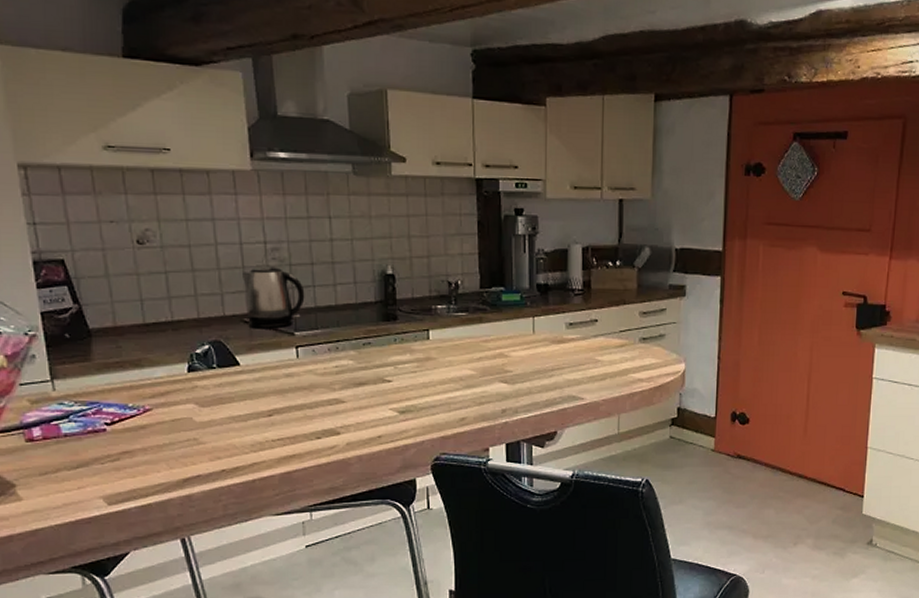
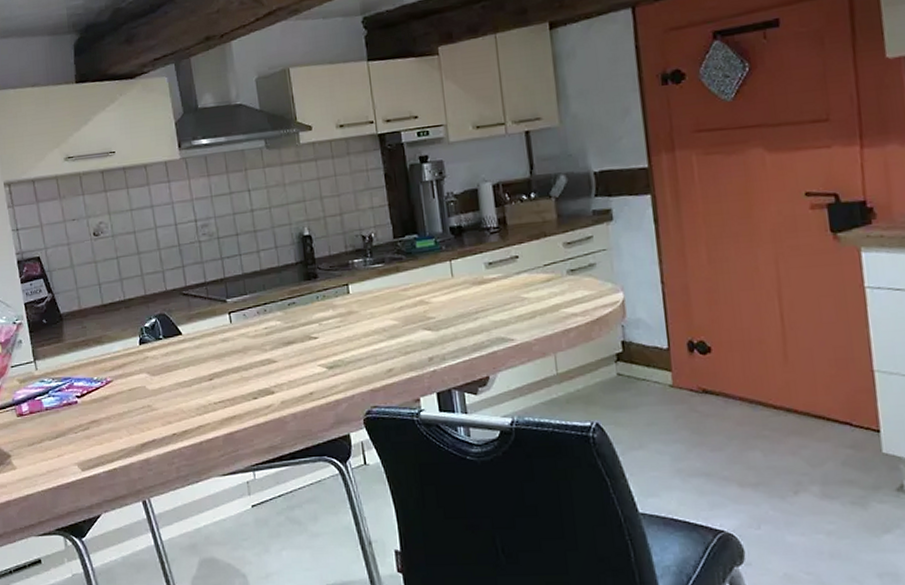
kettle: present [242,266,305,330] -> none [179,241,233,301]

